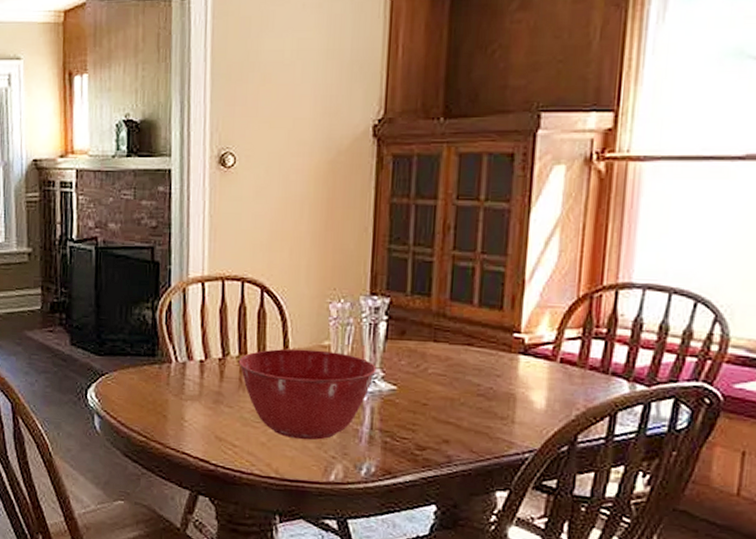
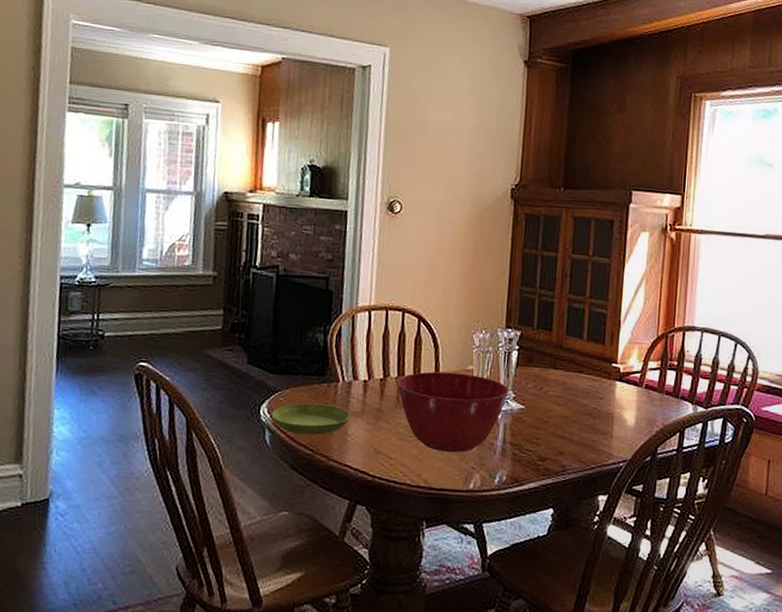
saucer: none [99,386,188,421] -> present [271,403,352,435]

